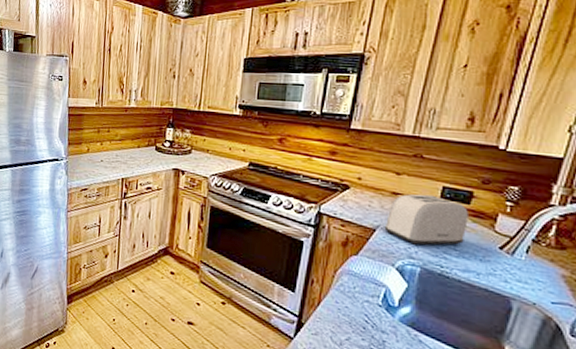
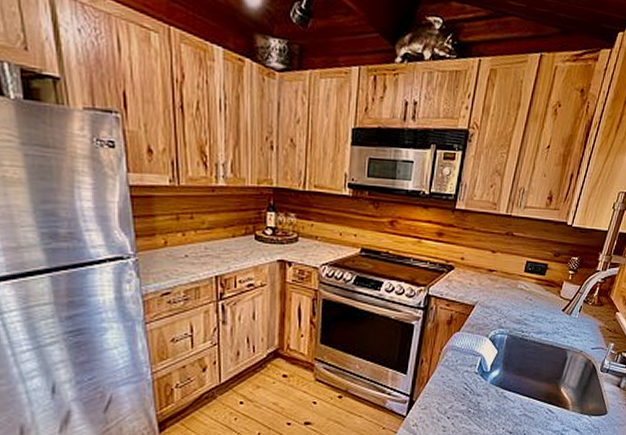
toaster: present [384,194,468,245] -> none [481,269,543,316]

